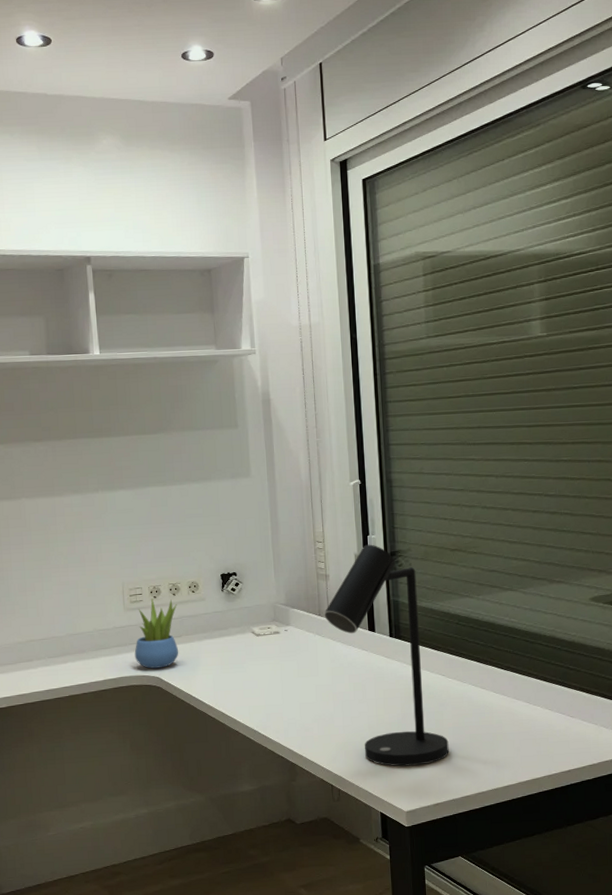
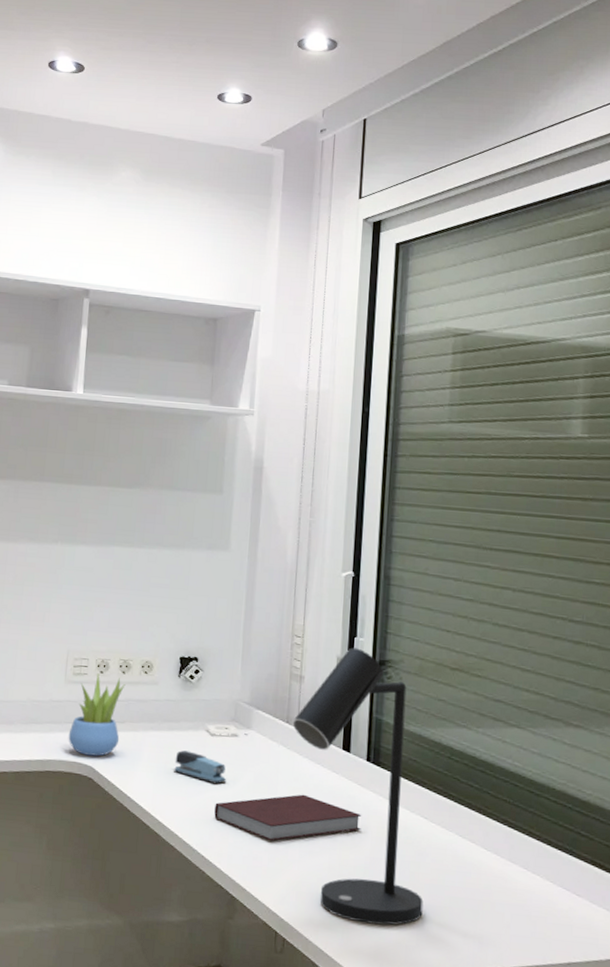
stapler: none [229,651,275,676] -> present [174,750,227,784]
notebook: none [268,672,392,714] -> present [214,794,362,842]

